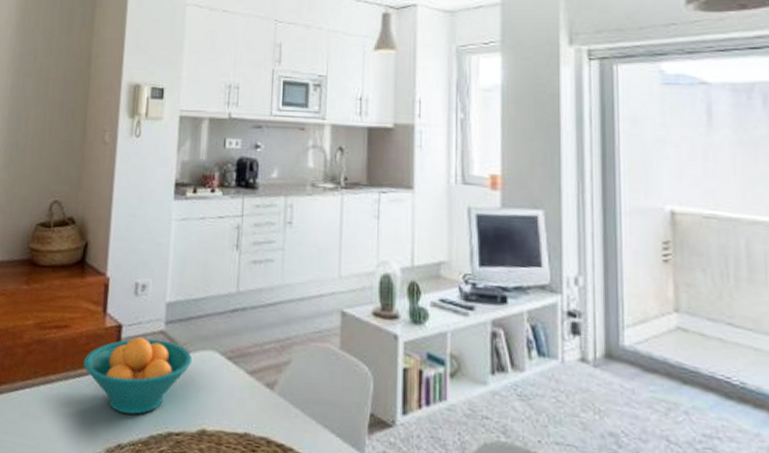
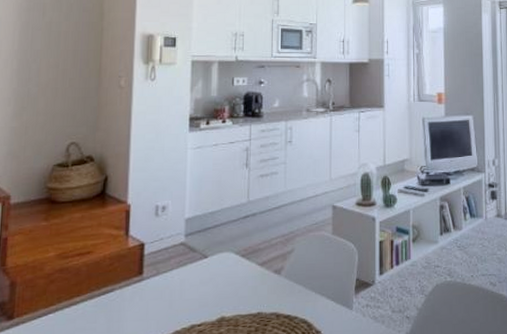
fruit bowl: present [83,337,193,415] -> none [108,250,211,317]

